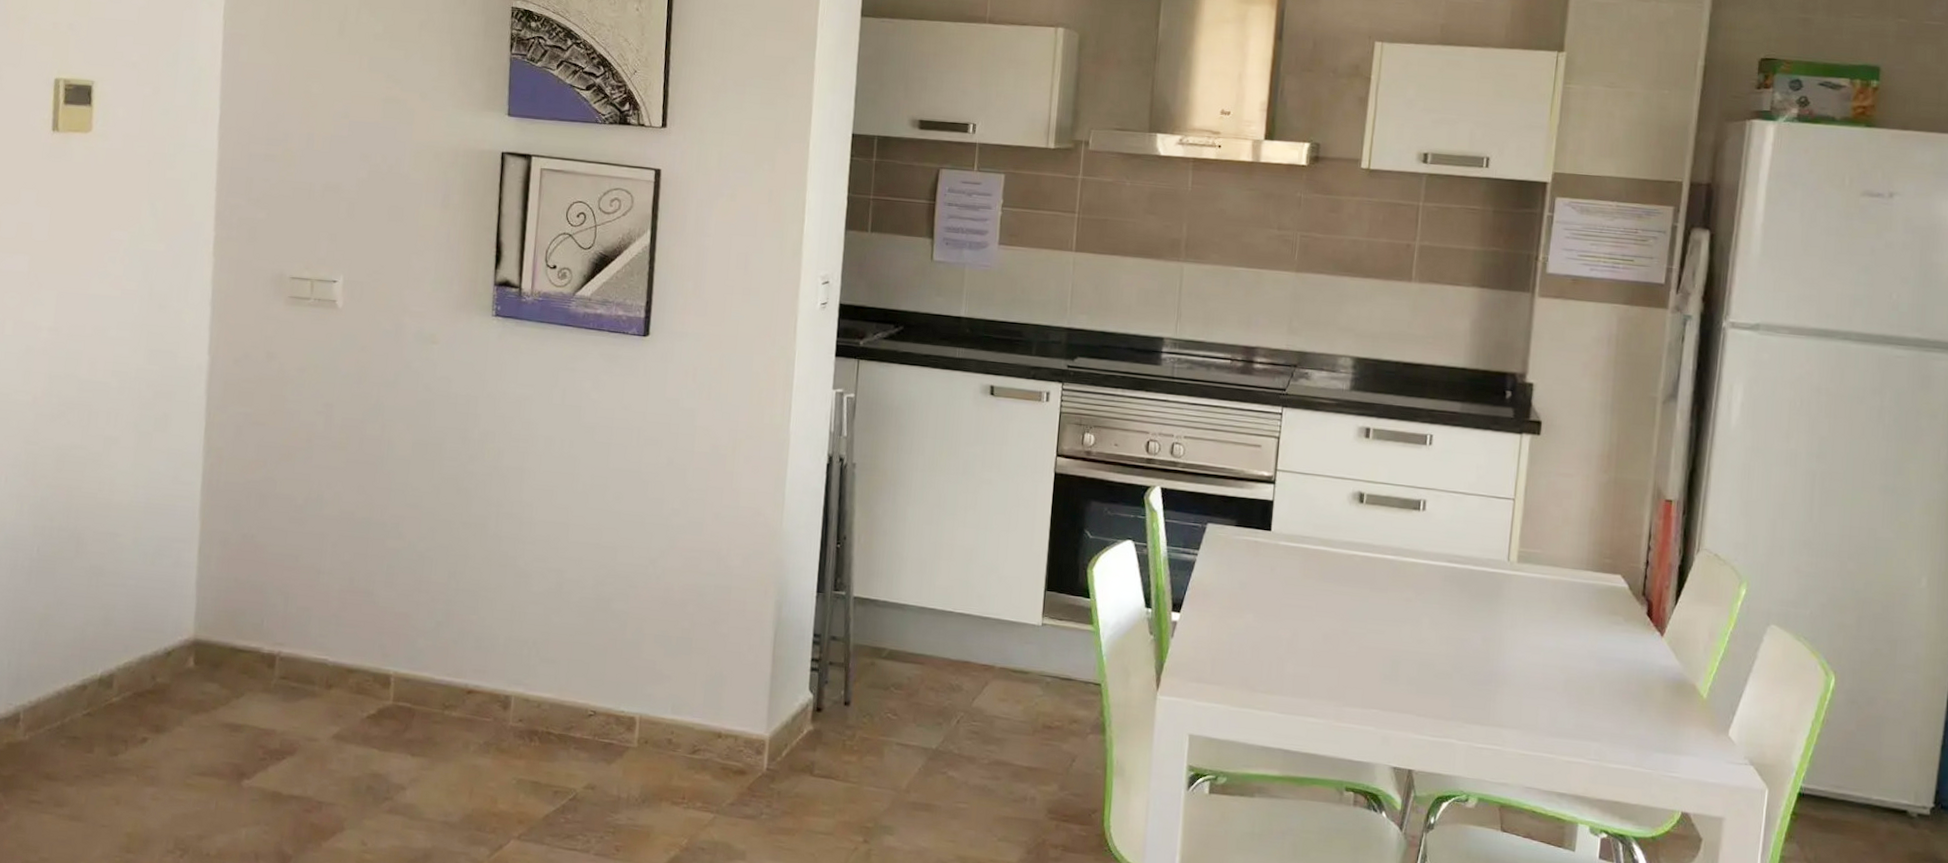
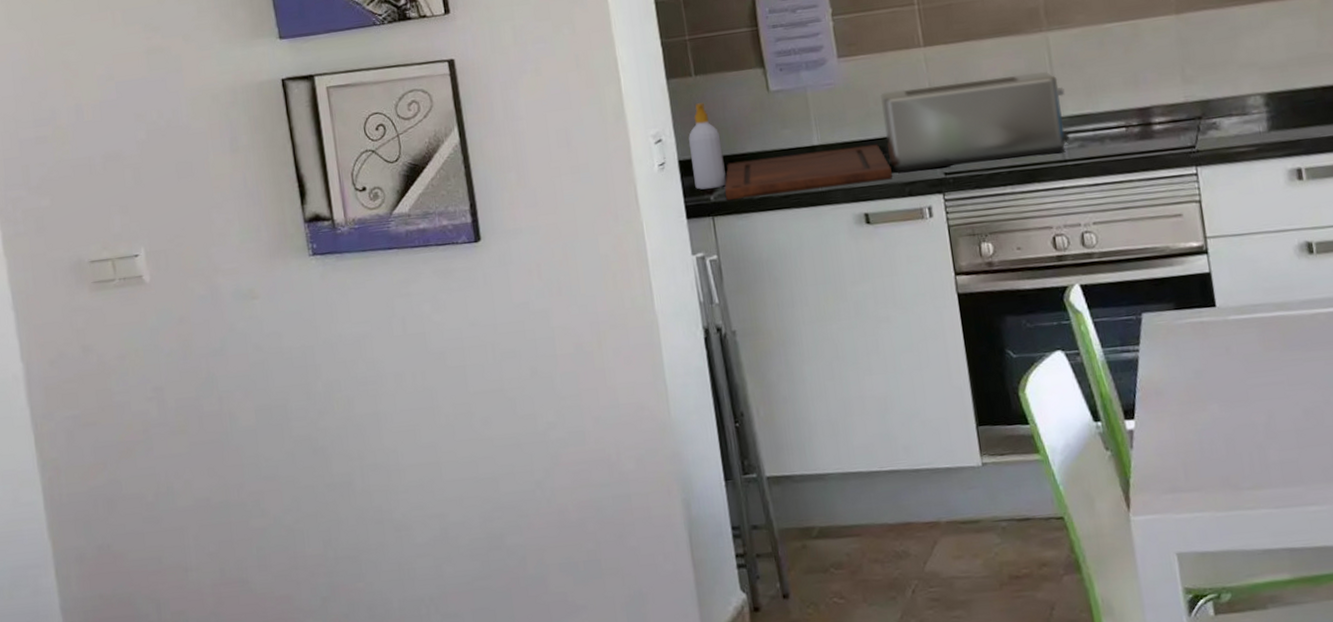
soap bottle: none [849,257,881,336] -> present [688,103,727,190]
cutting board: none [874,315,1023,362] -> present [725,144,893,201]
toaster: none [1021,283,1187,370] -> present [879,71,1070,173]

